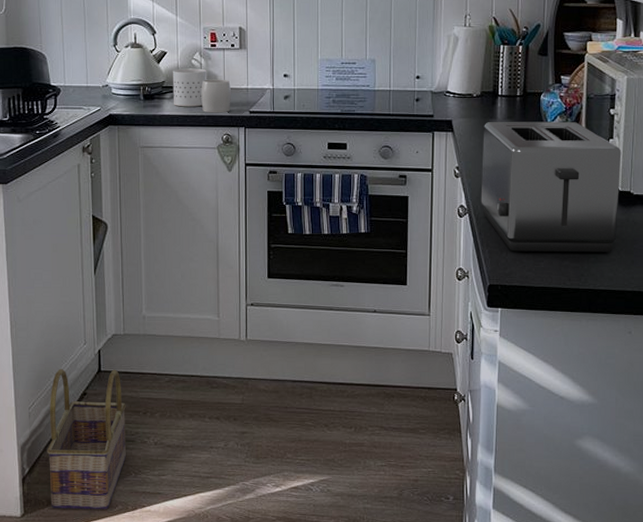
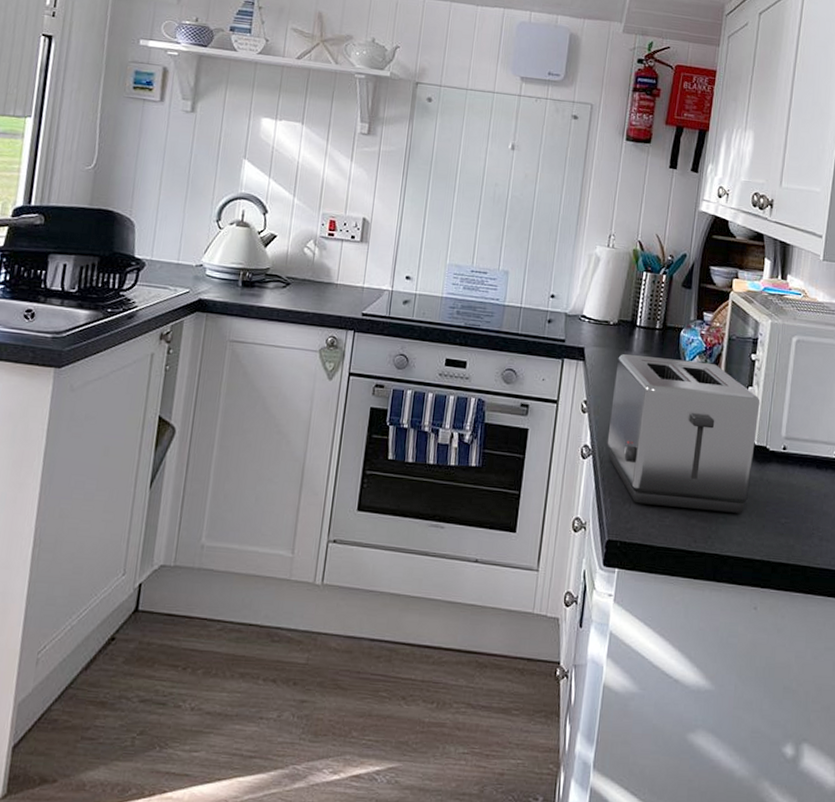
basket: present [47,368,126,510] -> none [44,603,163,794]
mug: present [172,68,207,107] -> none [275,255,320,302]
mug: present [201,79,232,113] -> none [308,271,345,312]

